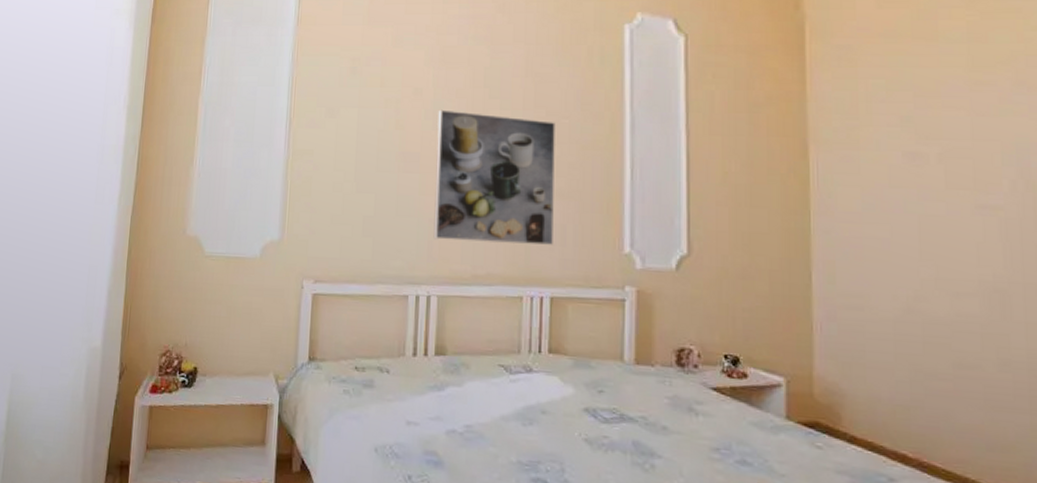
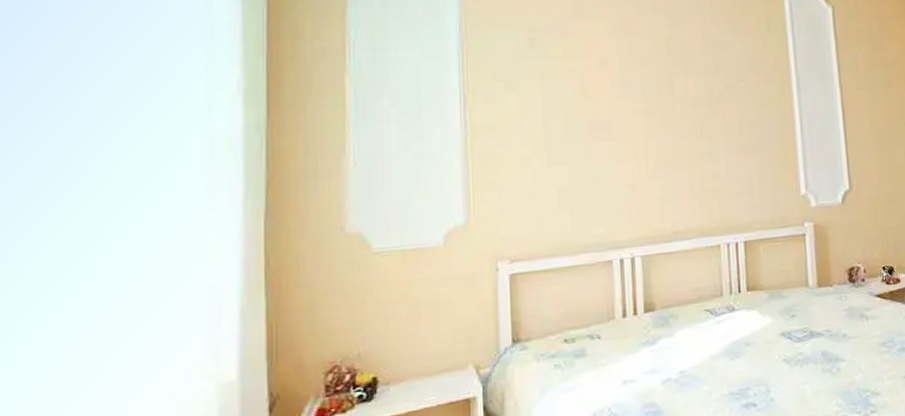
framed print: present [433,109,555,245] -> none [625,78,742,203]

